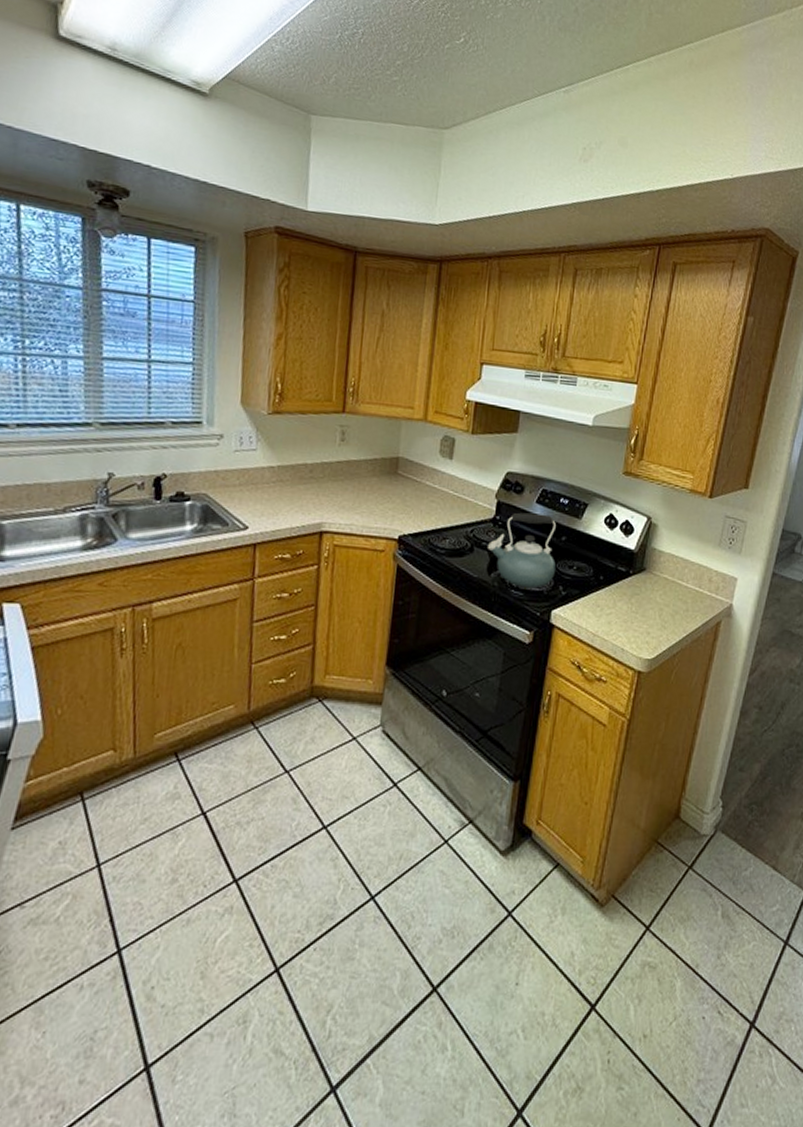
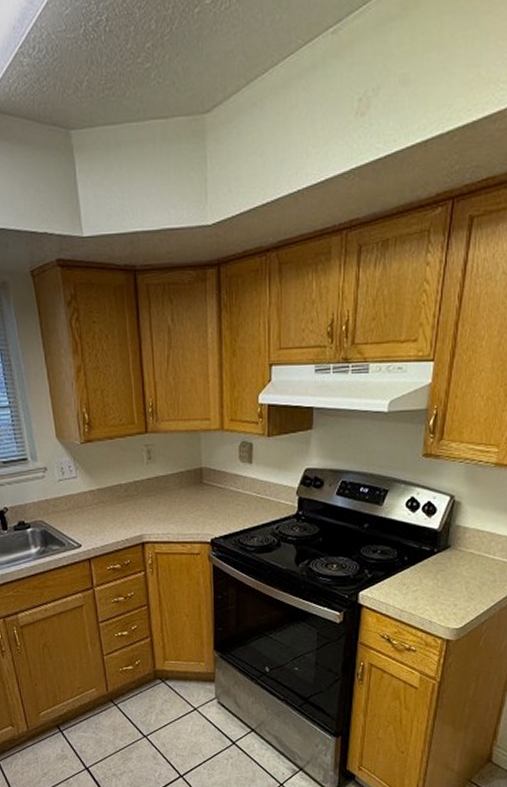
kettle: present [486,512,557,589] -> none [292,505,361,574]

